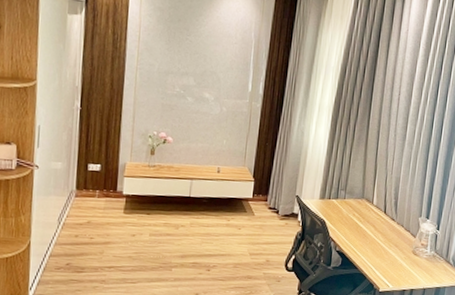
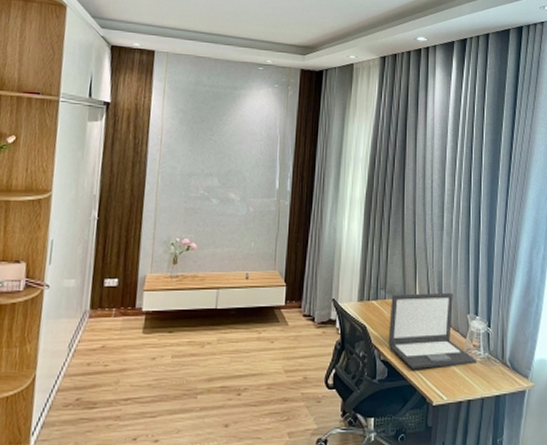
laptop: none [344,195,423,261] -> present [388,292,477,369]

